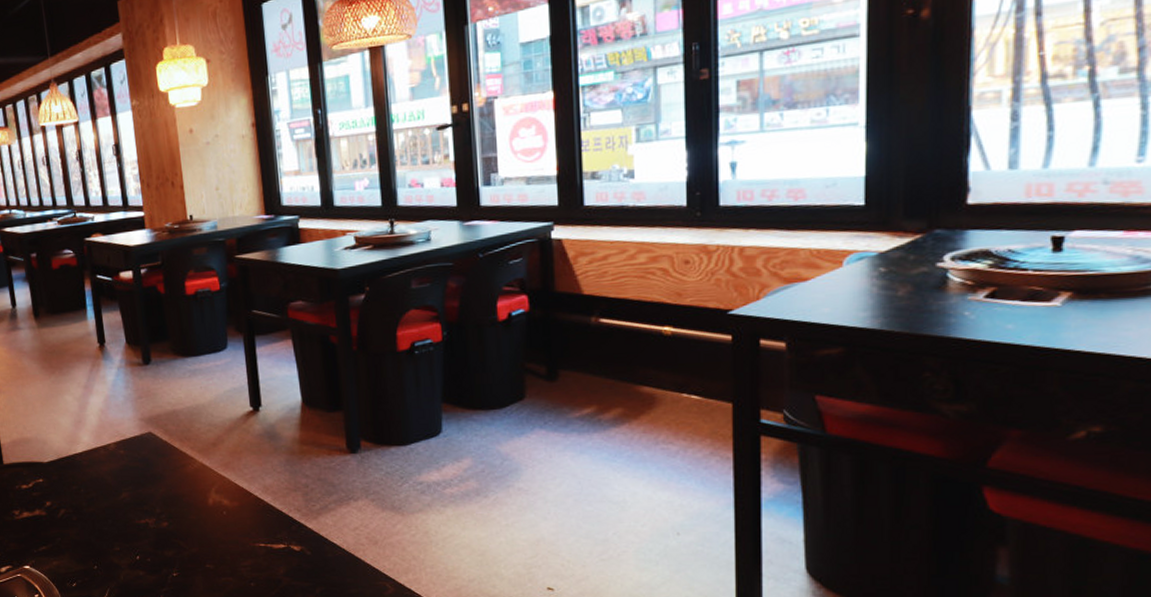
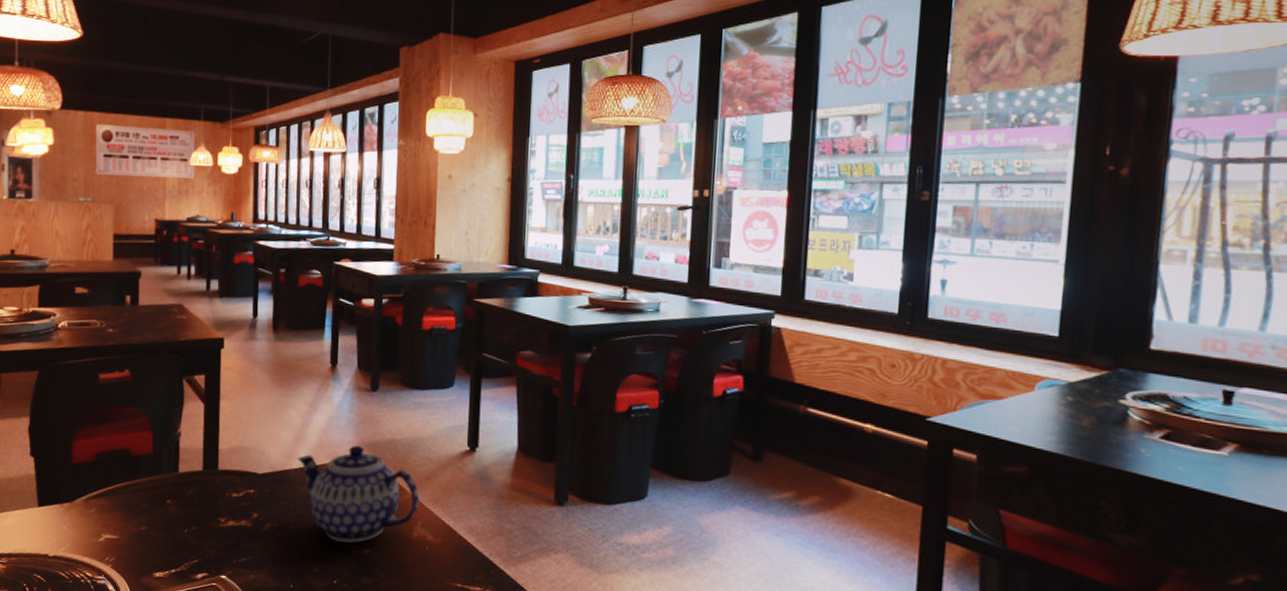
teapot: none [80,421,210,518] -> present [297,445,420,543]

